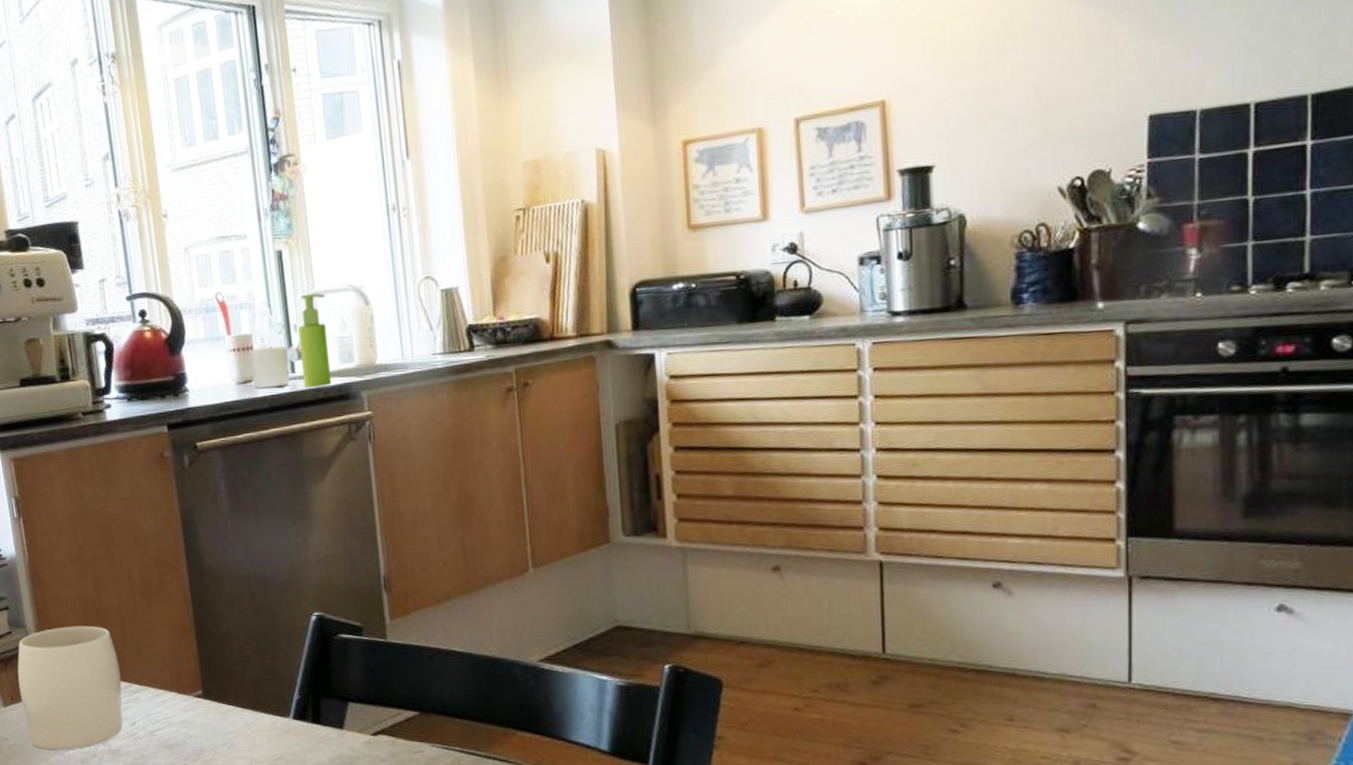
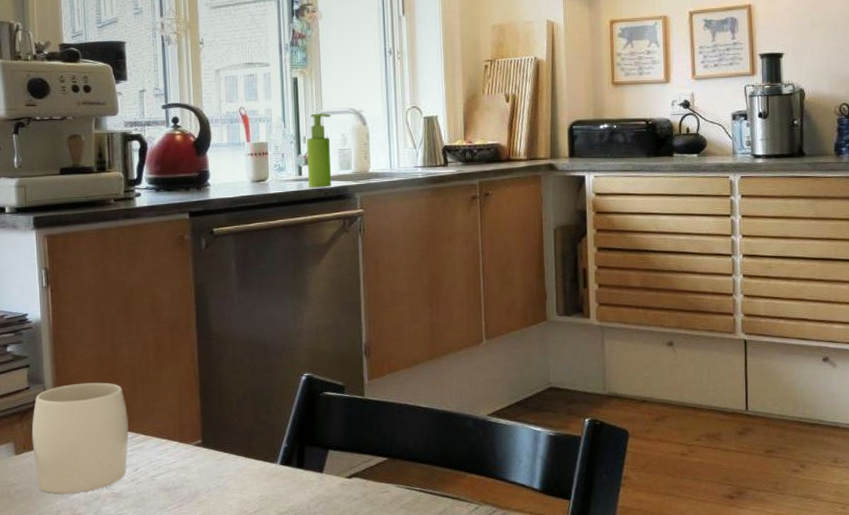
mug: present [249,346,290,389] -> none [264,154,297,187]

